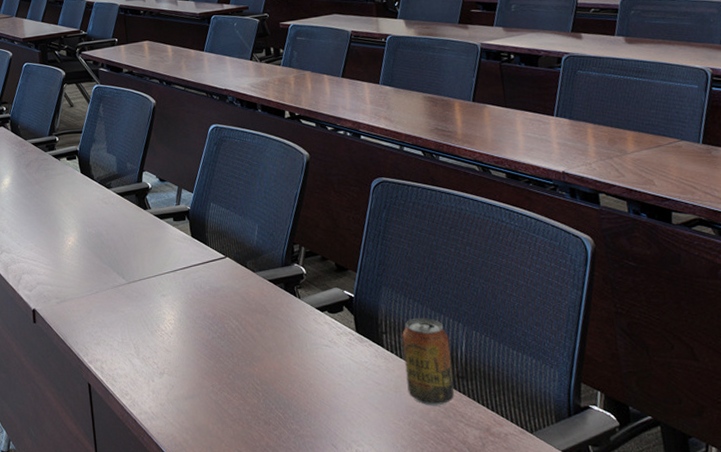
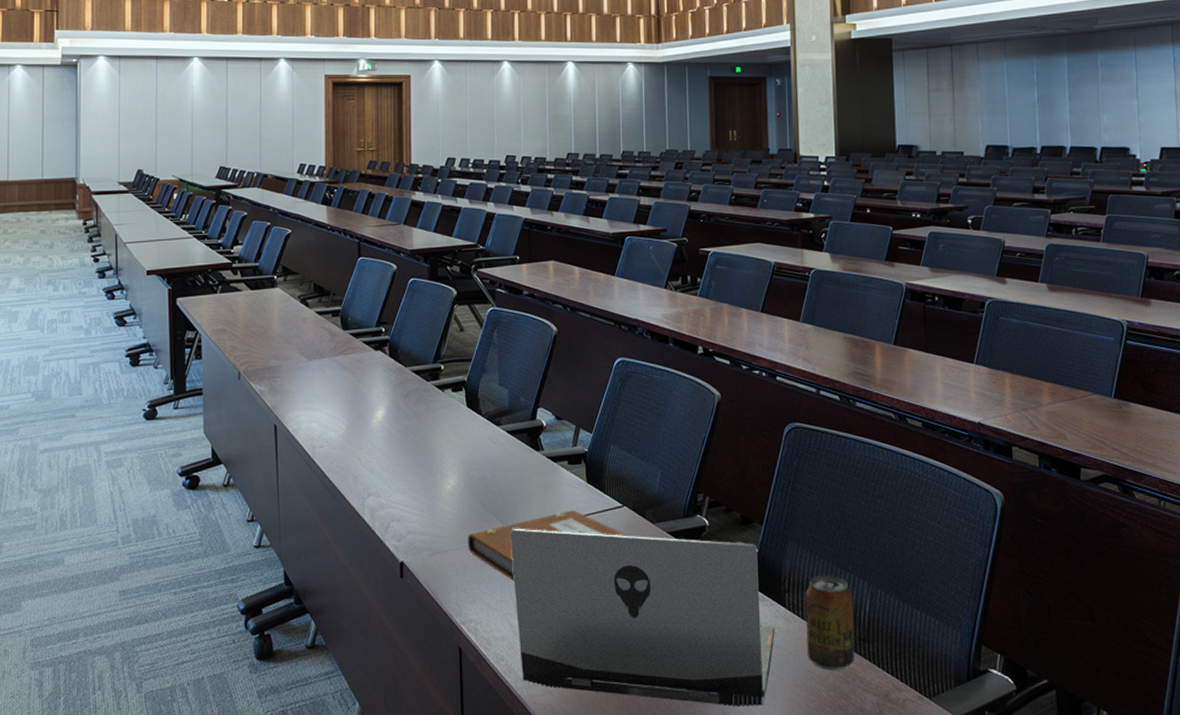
notebook: none [89,262,232,326] -> present [468,510,628,582]
laptop computer: none [126,278,376,438] -> present [510,528,775,706]

